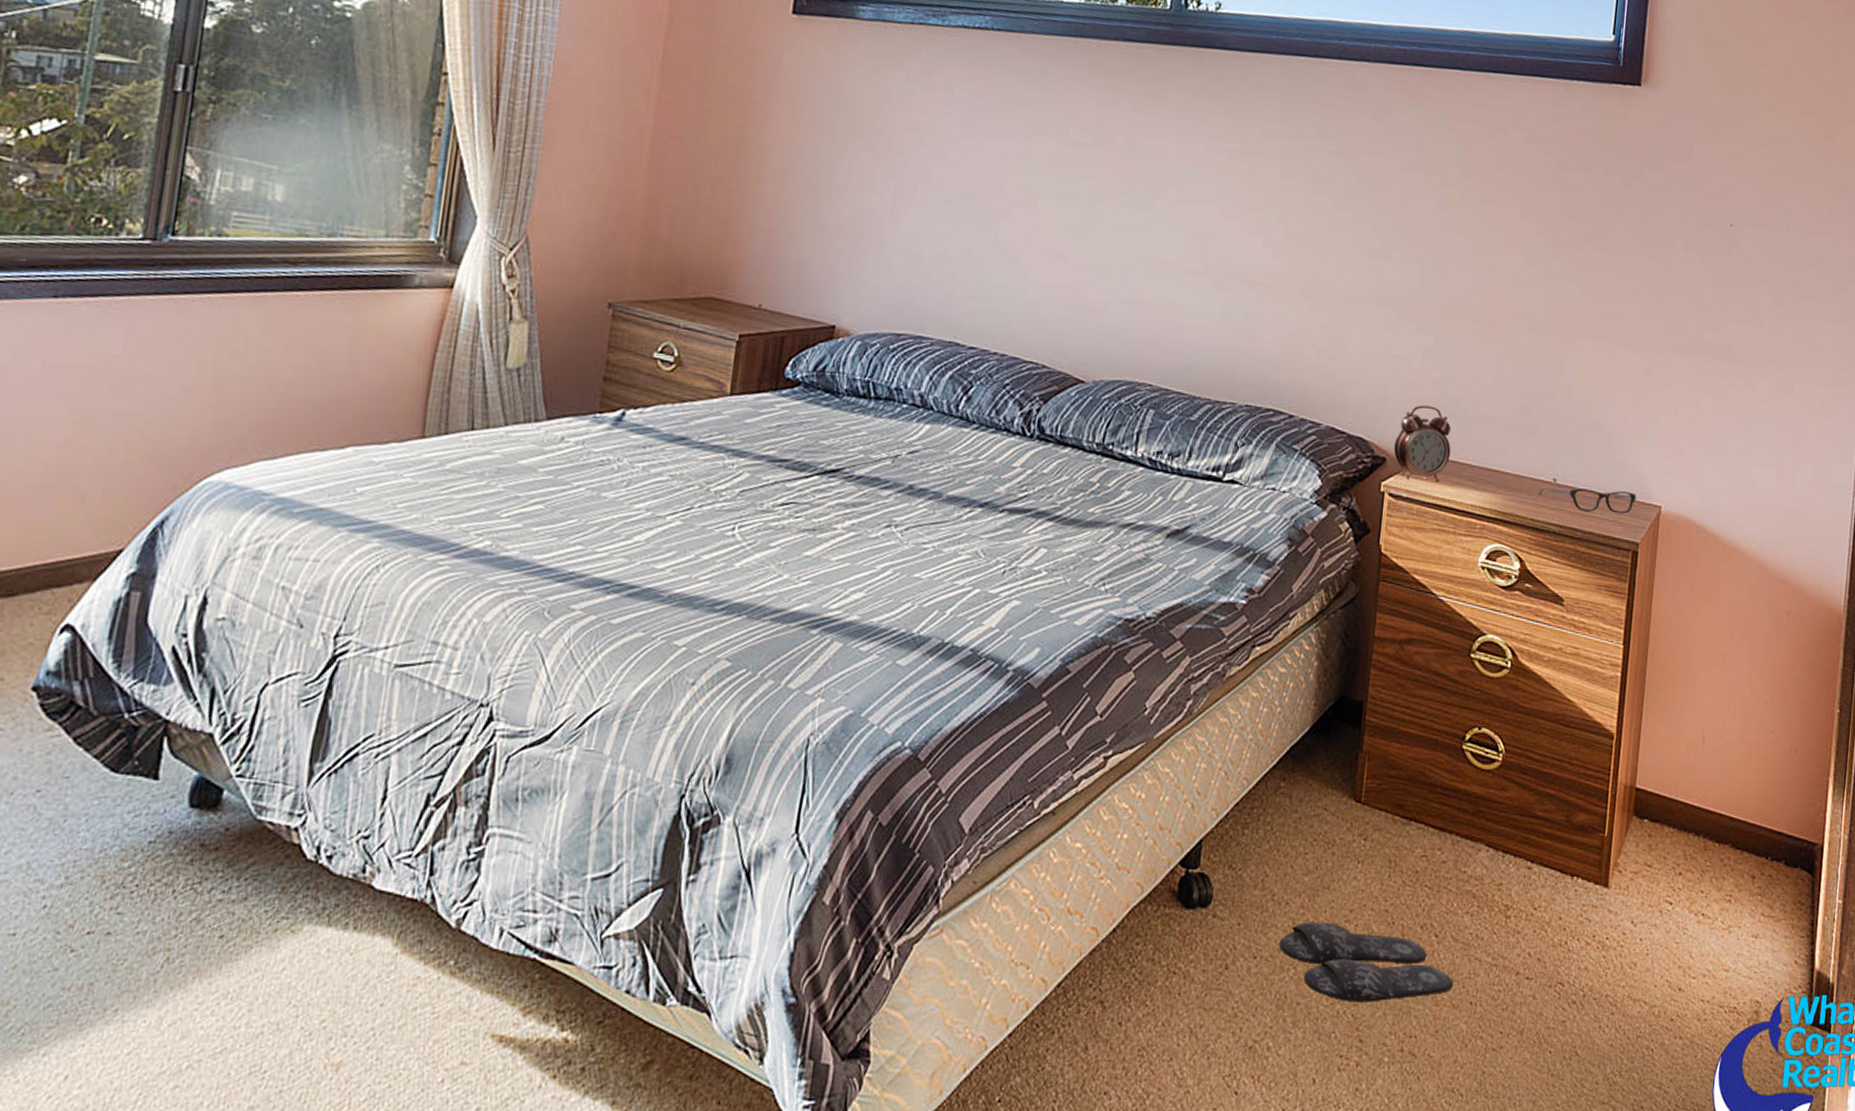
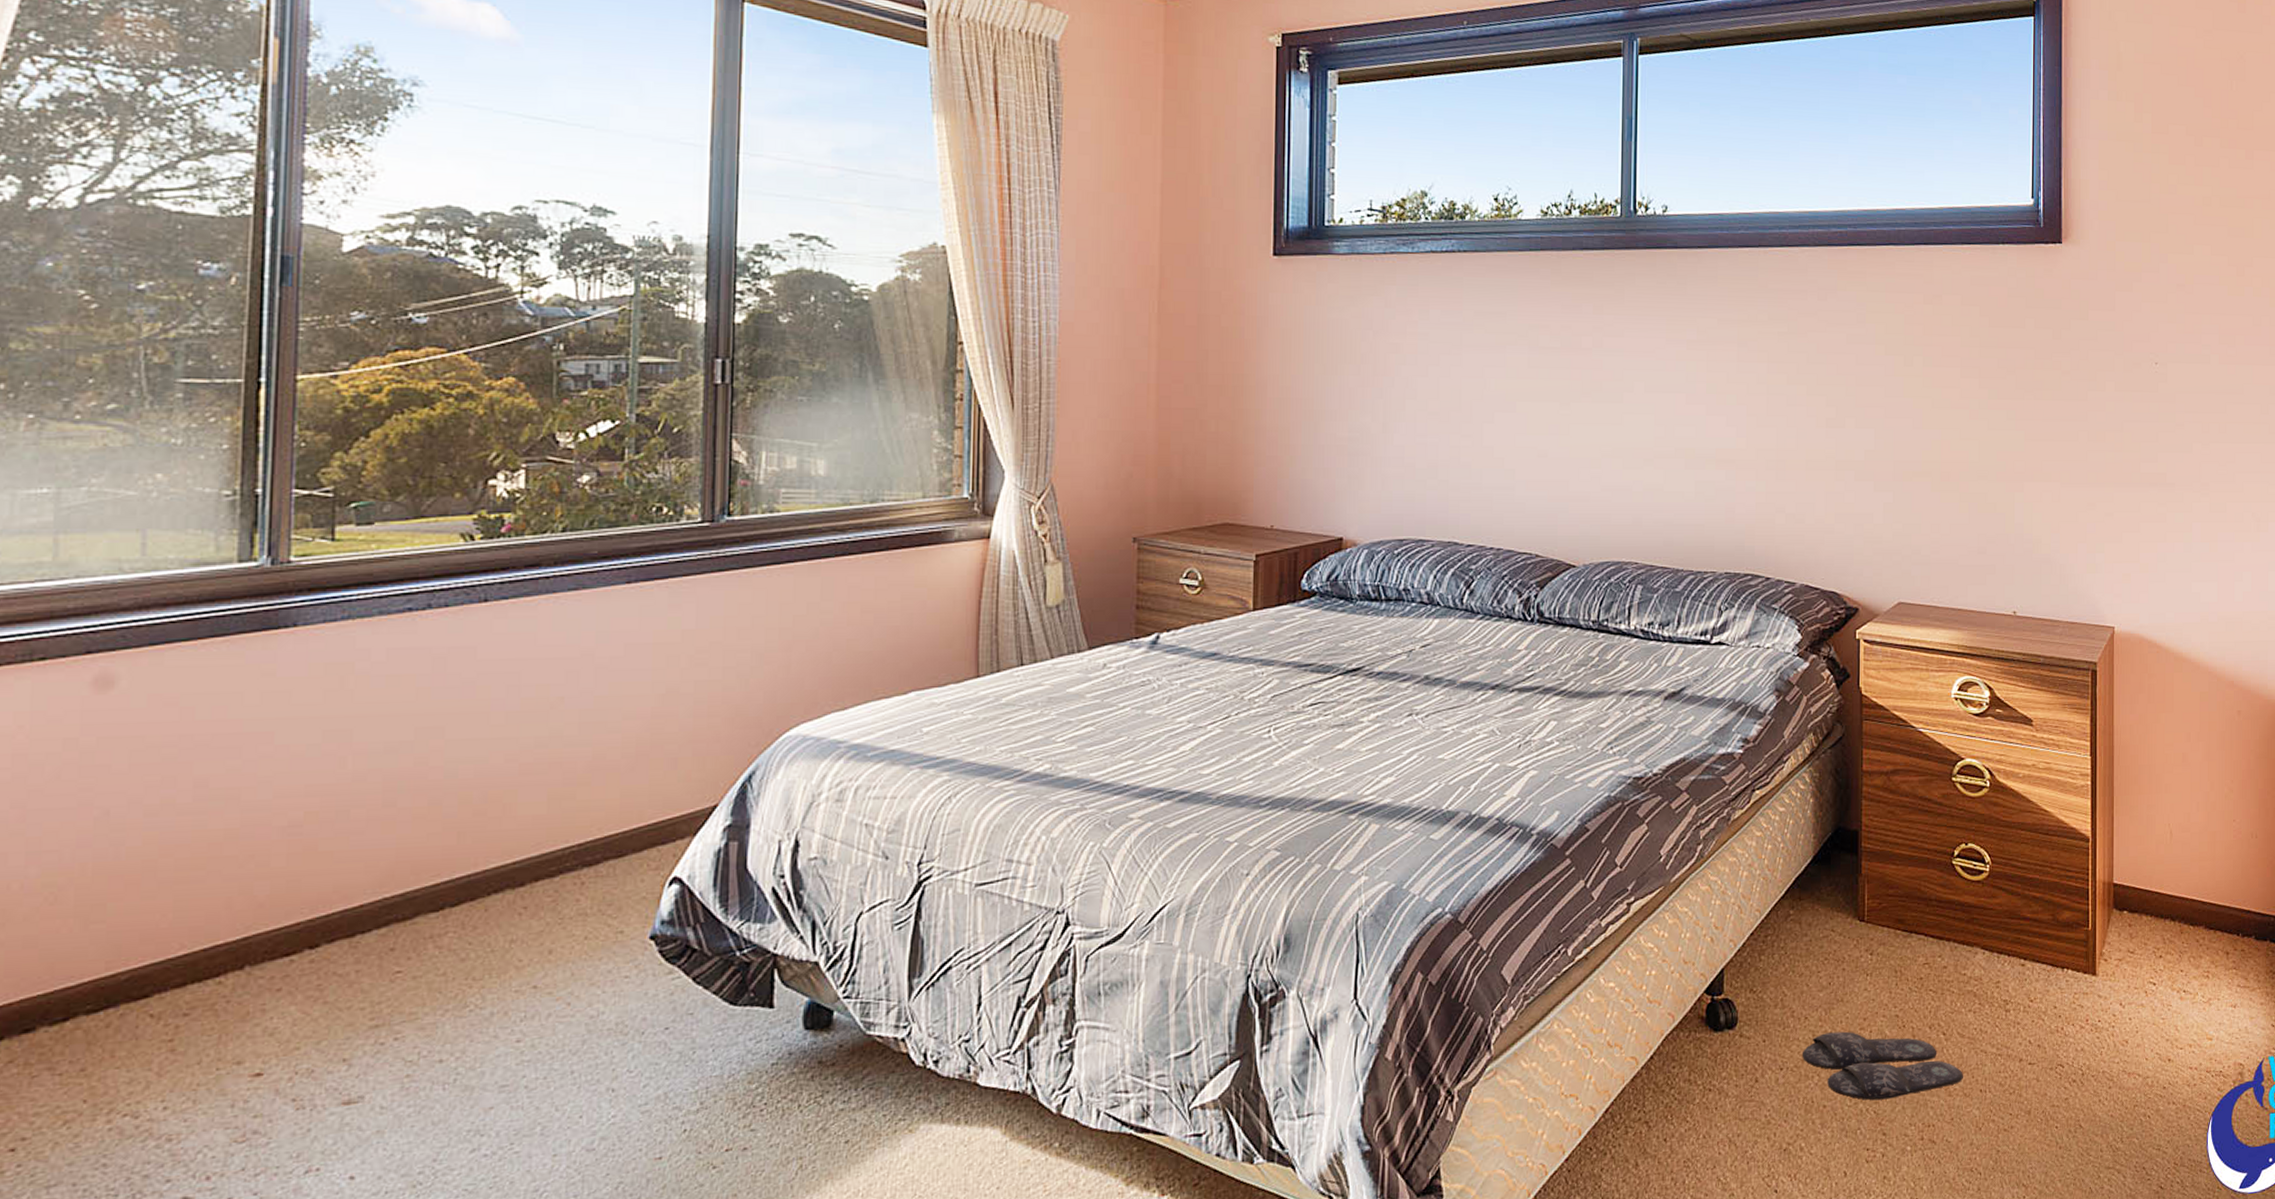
alarm clock: present [1393,405,1451,483] -> none [1864,556,1917,626]
eyeglasses: present [1538,488,1637,514] -> none [2001,617,2091,638]

